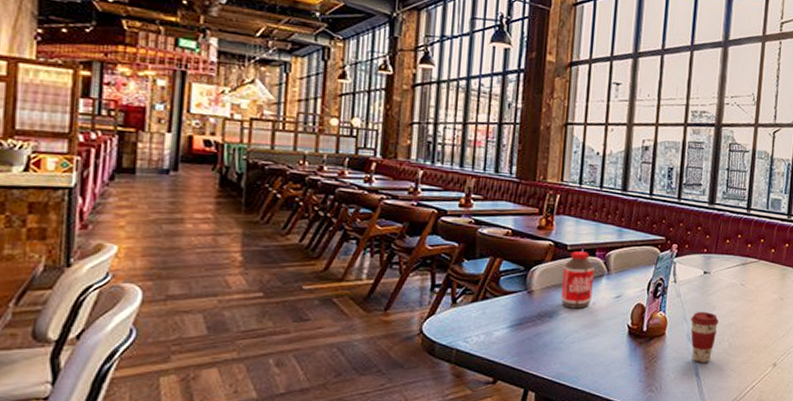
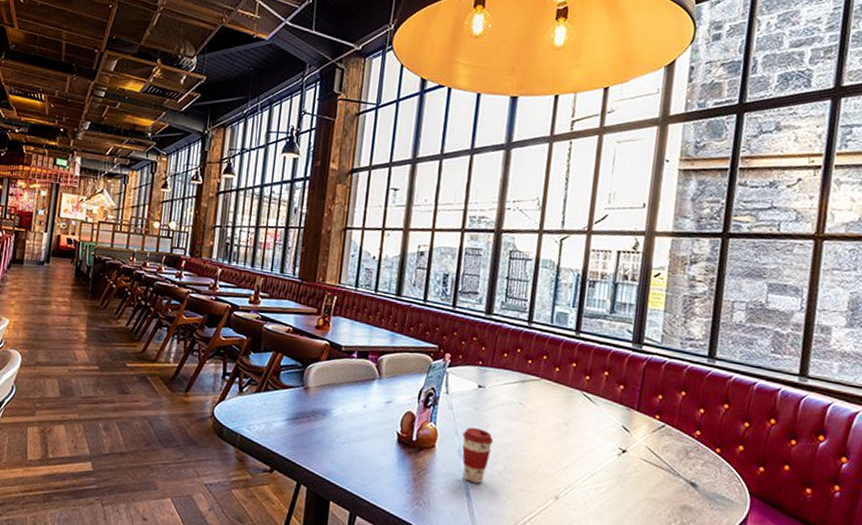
bottle: present [560,251,595,309] -> none [334,352,367,410]

